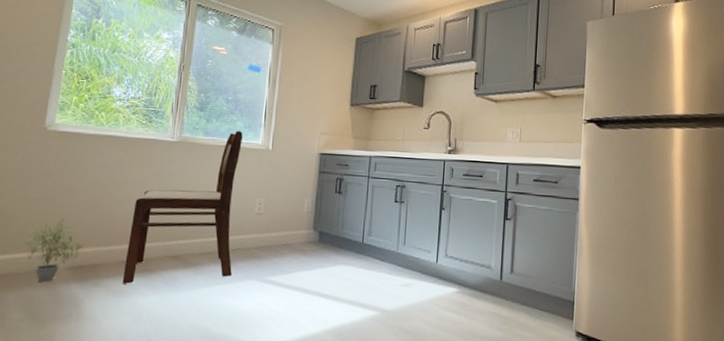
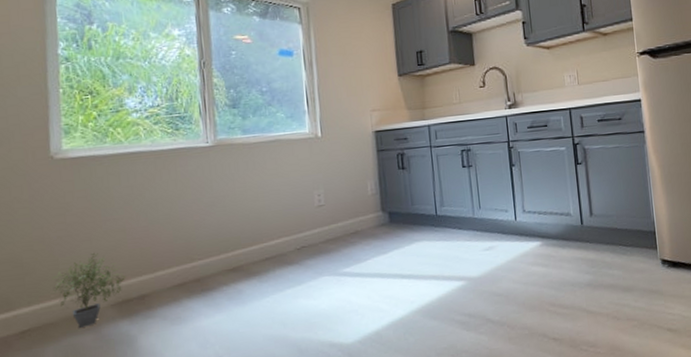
dining chair: present [122,131,243,284] -> none [176,122,302,309]

